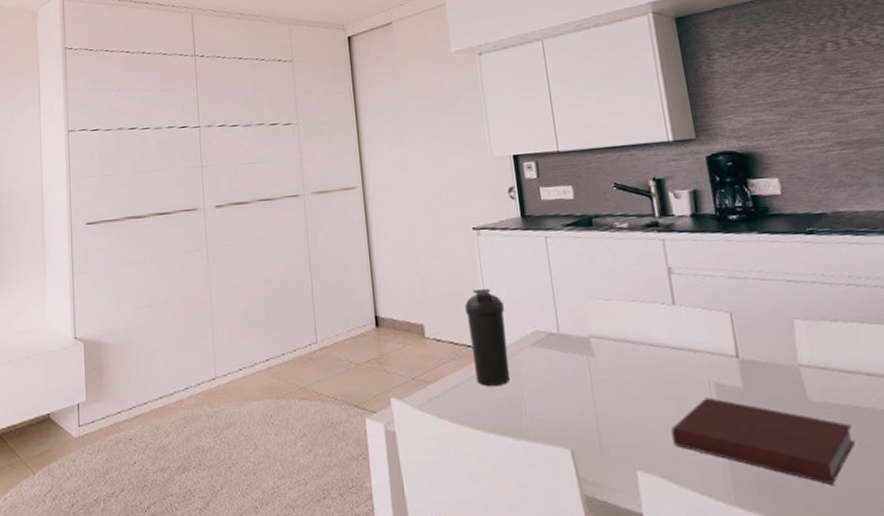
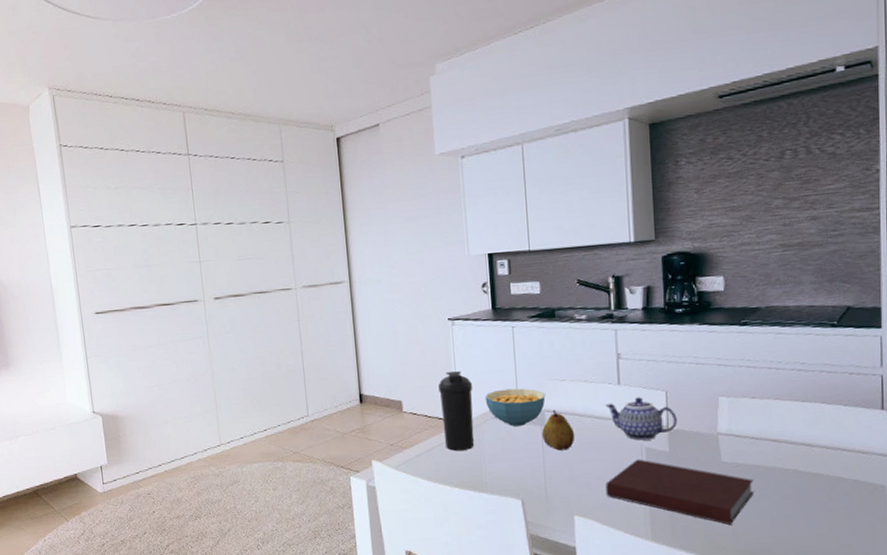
cereal bowl: none [519,309,590,356] -> present [485,388,546,426]
fruit: none [589,335,629,386] -> present [542,409,575,451]
teapot: none [660,320,749,374] -> present [605,397,677,441]

